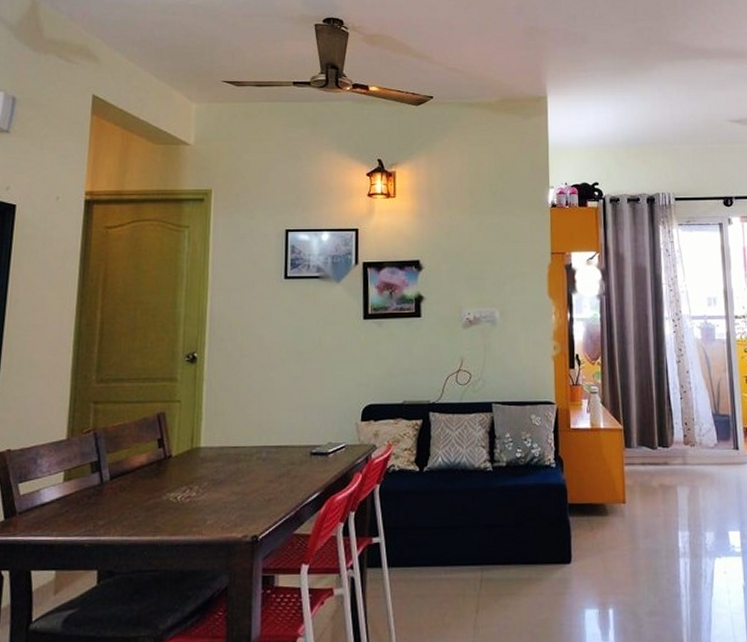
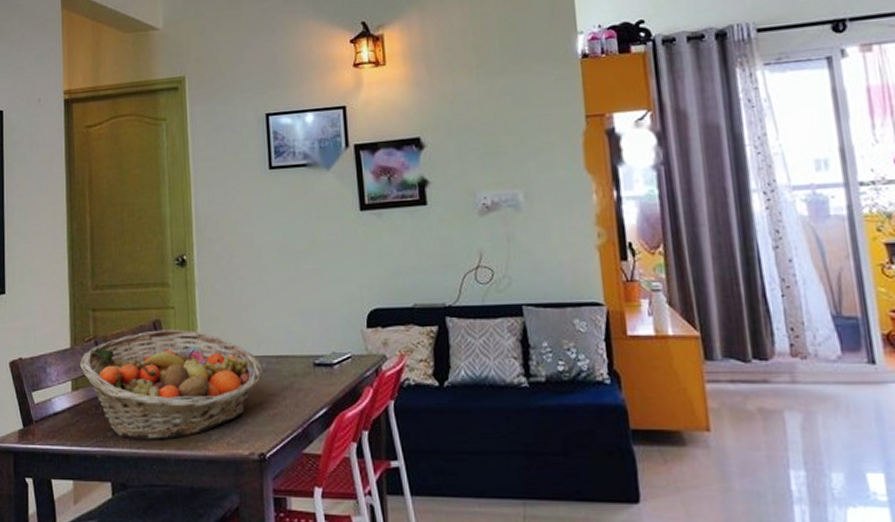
fruit basket: none [74,421,262,528] -> present [79,329,262,440]

